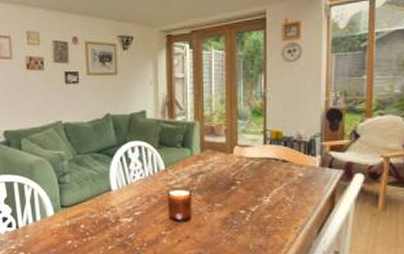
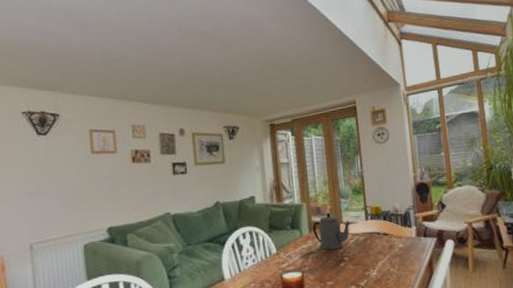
teapot: none [204,133,247,172] -> present [312,213,351,250]

